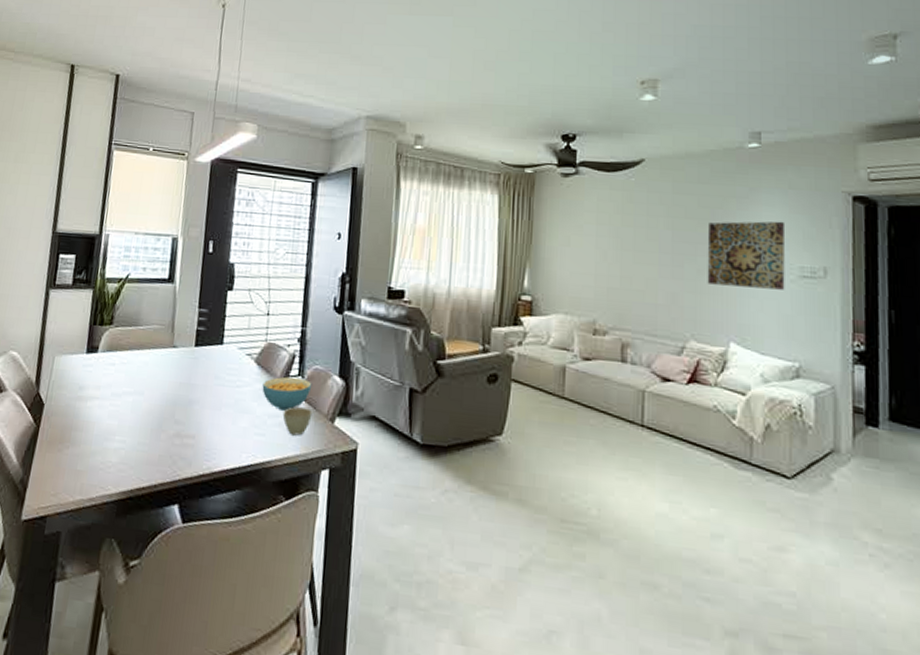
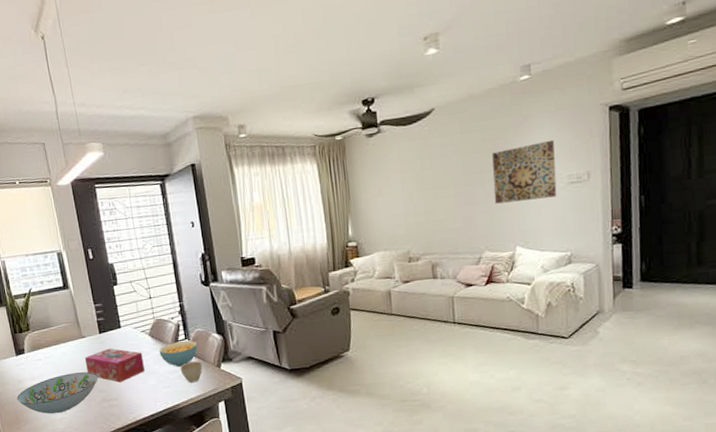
decorative bowl: none [69,389,179,441] -> present [17,372,98,414]
tissue box: none [167,367,241,416] -> present [84,348,145,383]

